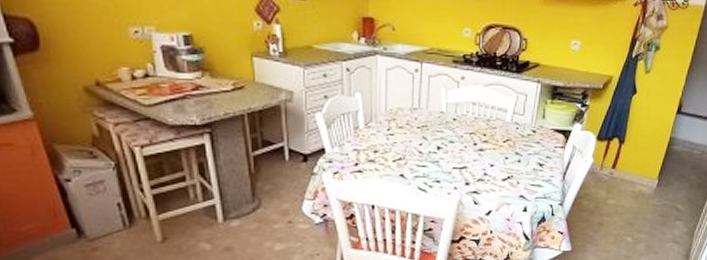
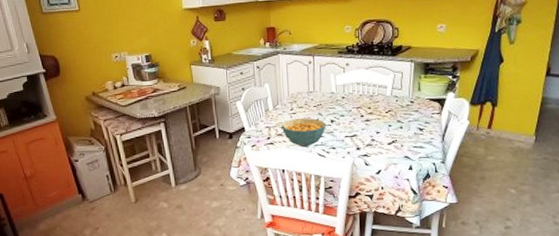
cereal bowl: none [375,140,431,178] -> present [282,117,326,147]

